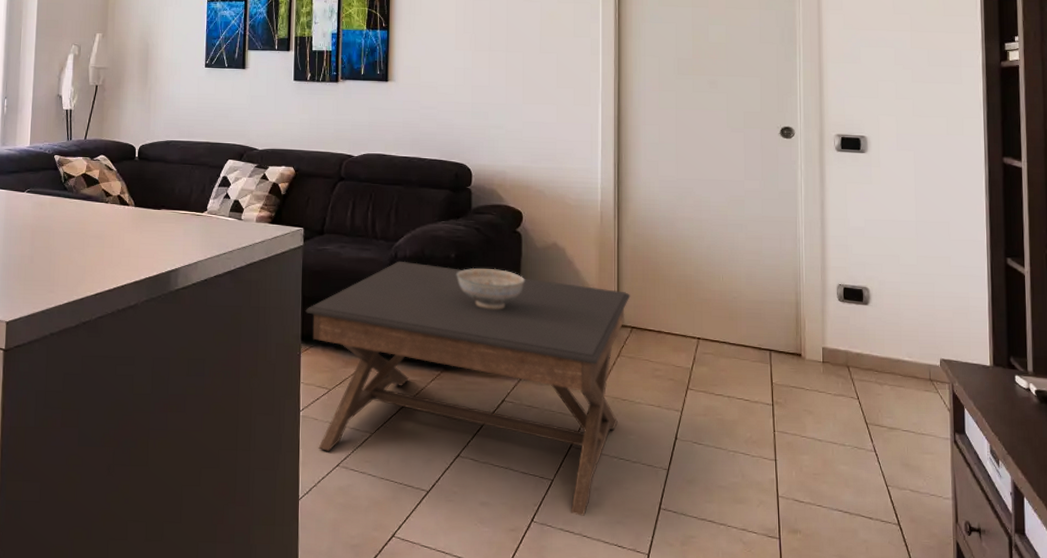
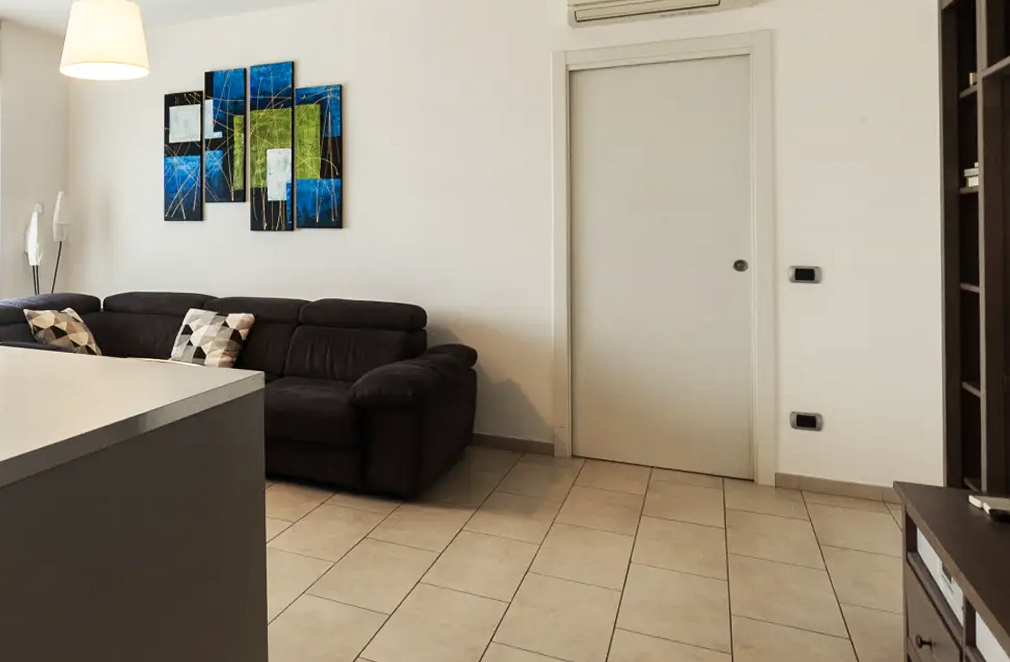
coffee table: present [305,261,630,516] -> none [268,400,584,636]
decorative bowl: present [456,267,524,309] -> none [413,404,480,444]

